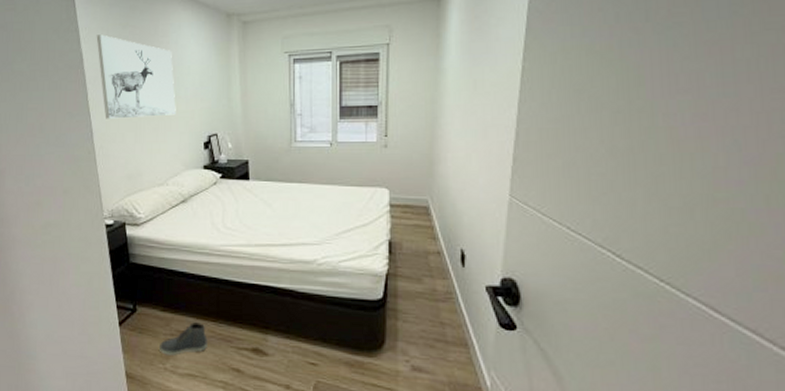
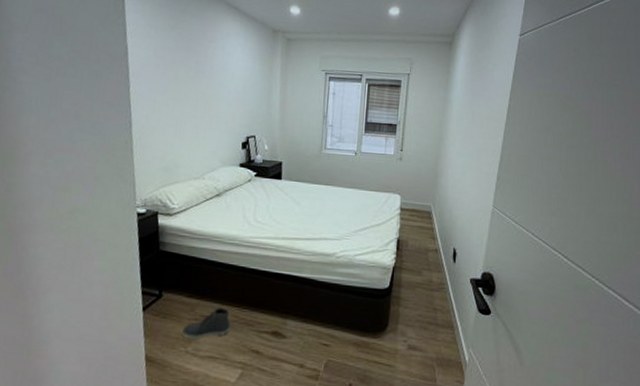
wall art: present [96,34,176,119] -> none [143,31,219,115]

